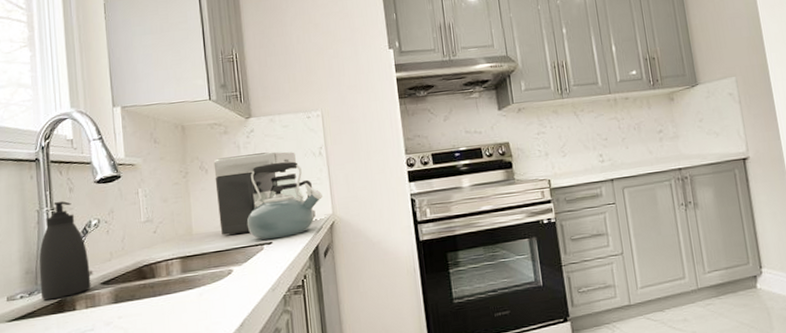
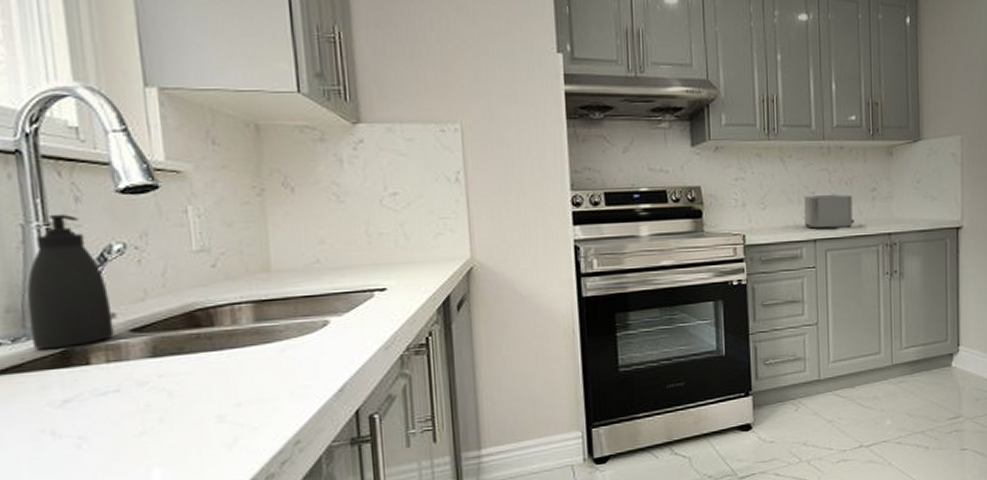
coffee maker: present [213,151,316,236] -> none [303,171,448,277]
kettle: present [246,161,323,240] -> none [350,186,458,286]
toaster: none [598,138,646,171] -> present [804,194,854,230]

